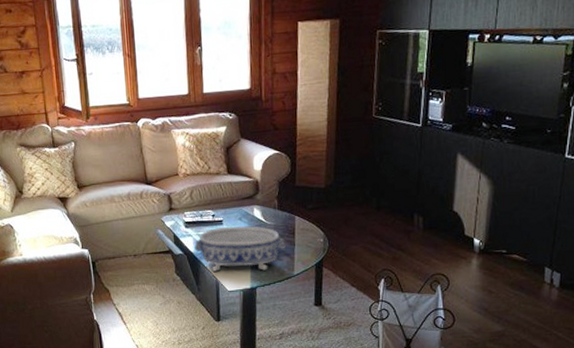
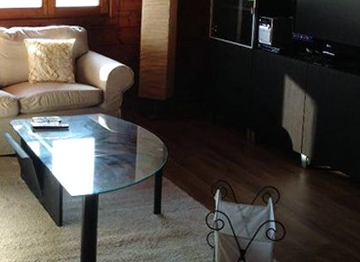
decorative bowl: present [194,226,286,272] -> none [40,132,127,177]

